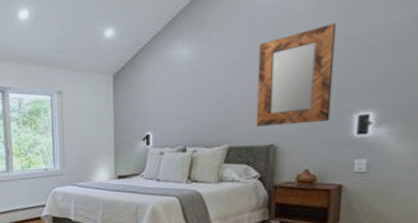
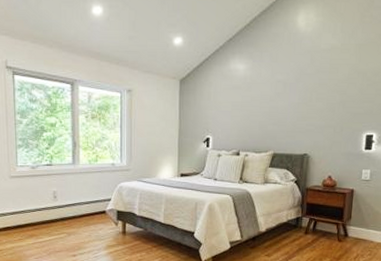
home mirror: present [256,23,337,127] -> none [294,60,354,138]

